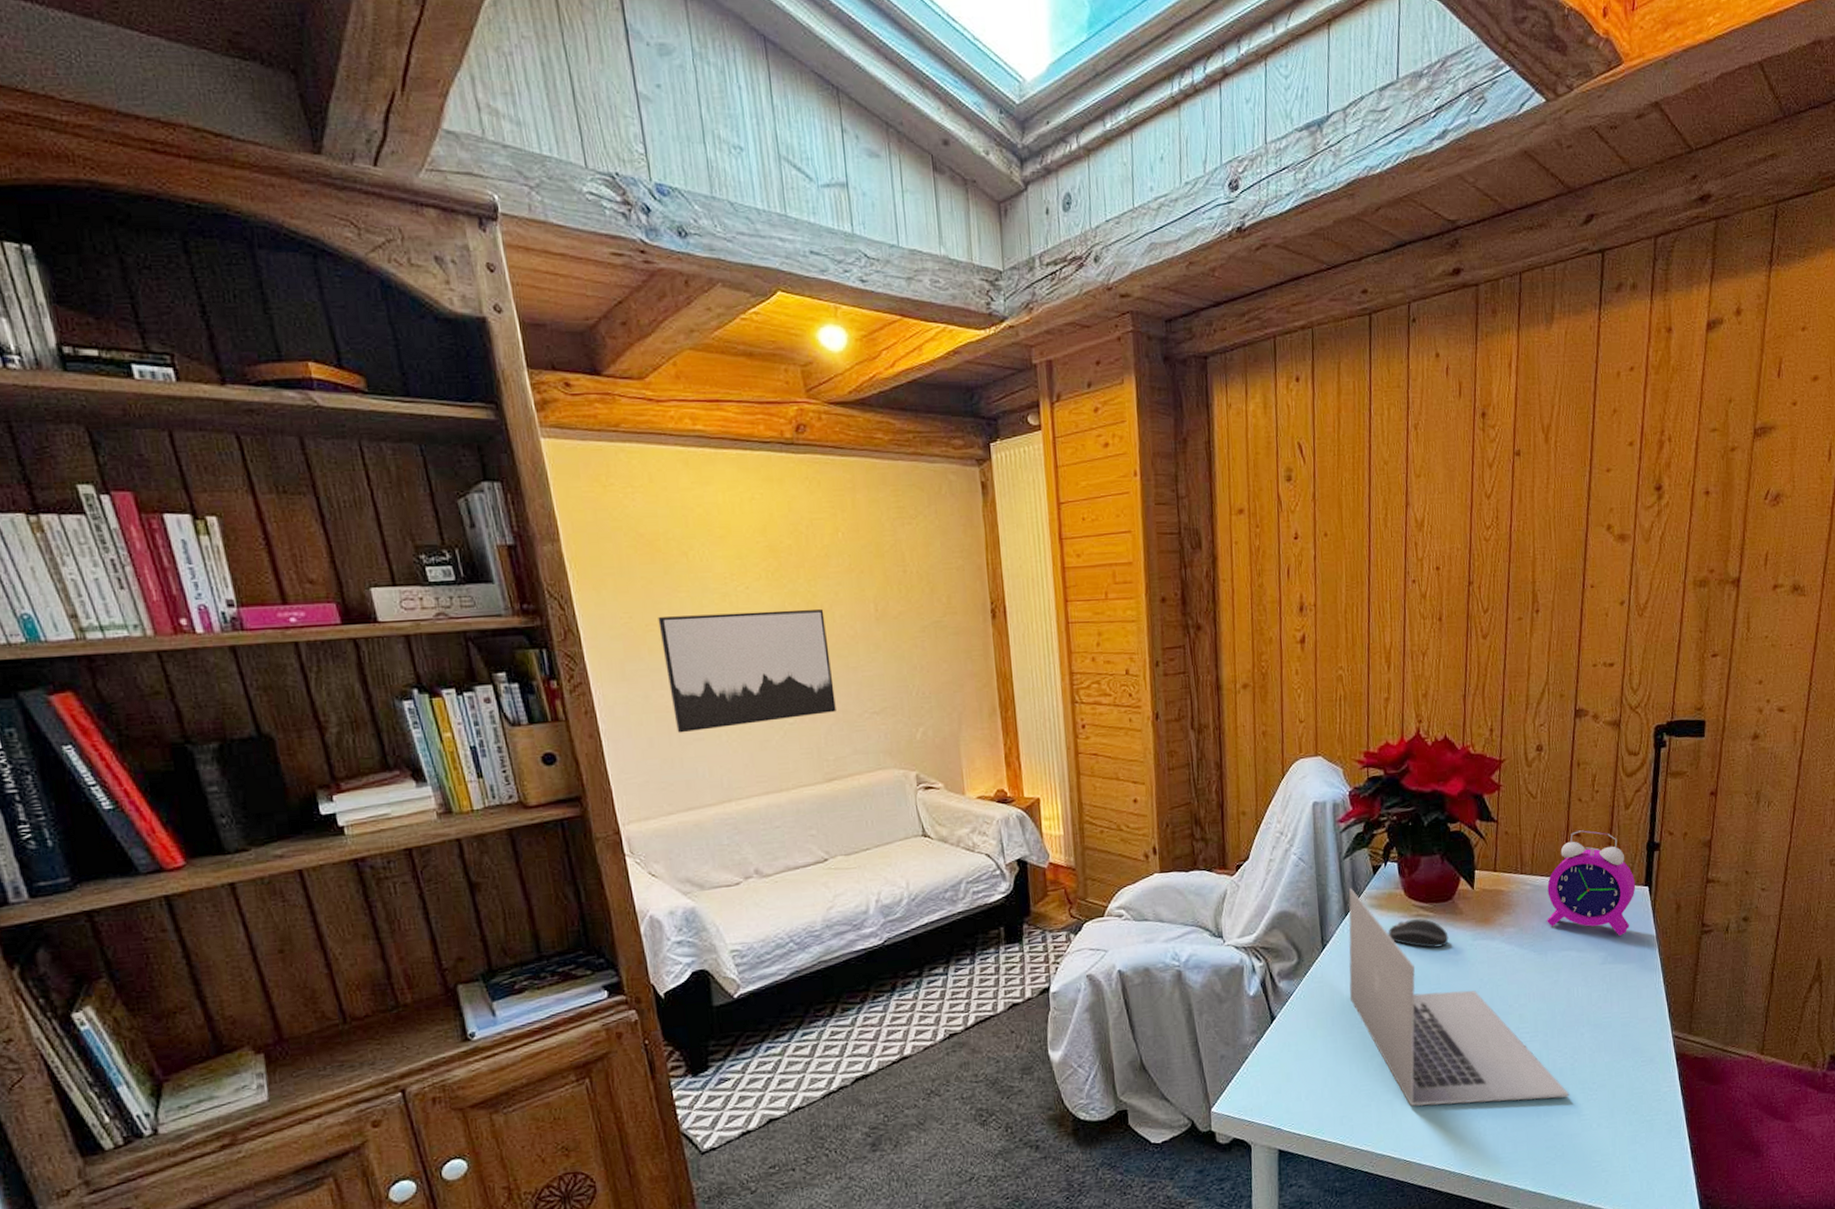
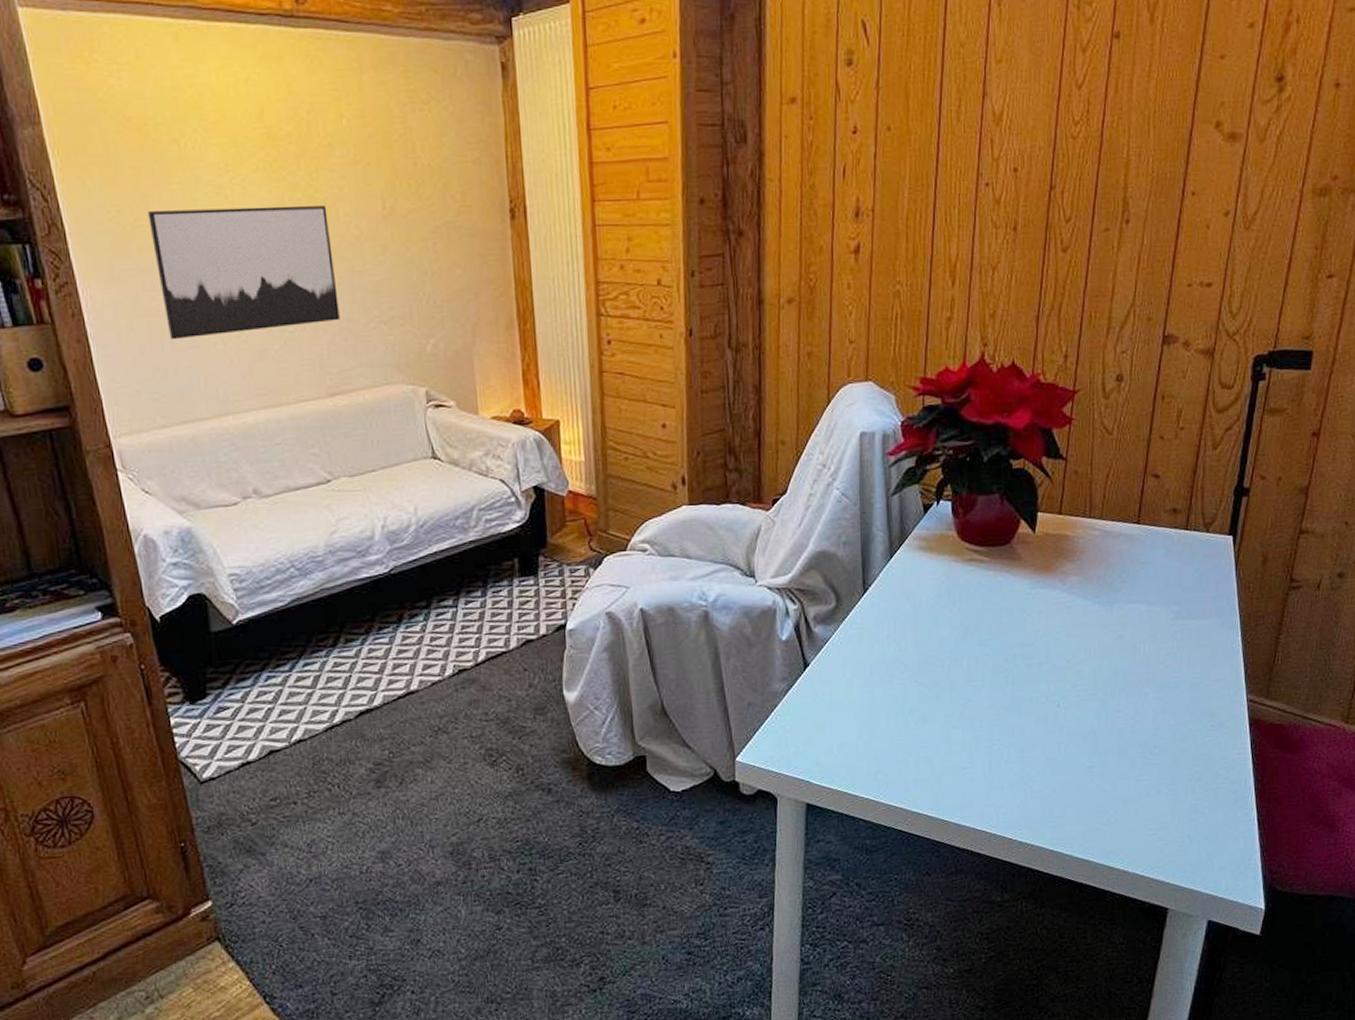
laptop: present [1348,888,1570,1107] -> none [890,528,1128,764]
computer mouse: present [1388,919,1449,948] -> none [937,564,1004,596]
alarm clock: present [1547,830,1636,936] -> none [1115,471,1219,589]

